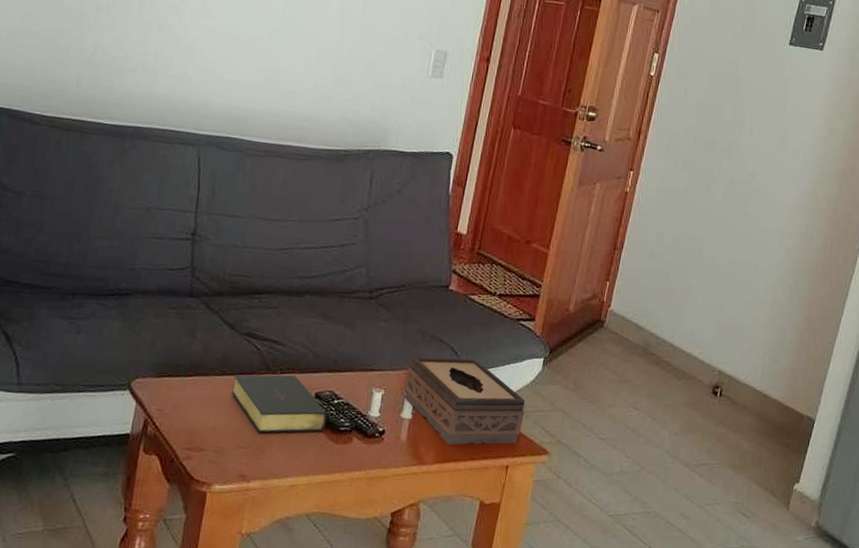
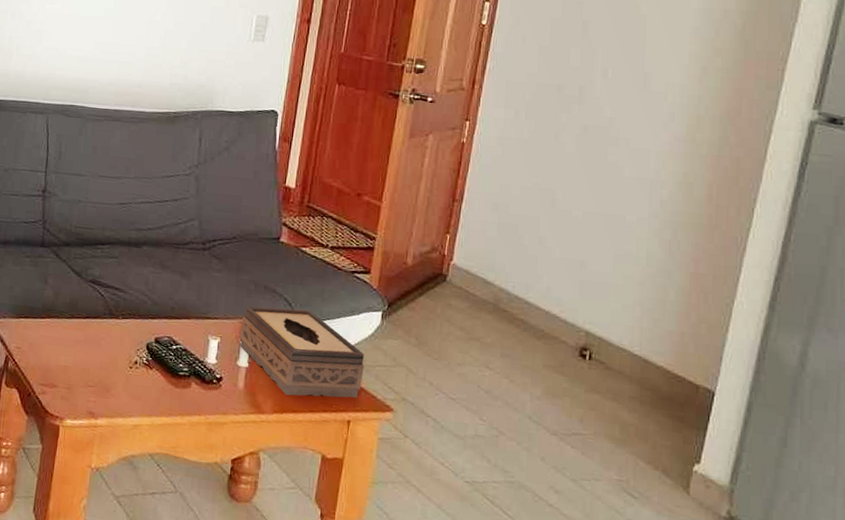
bible: present [232,374,328,433] -> none [80,318,167,376]

